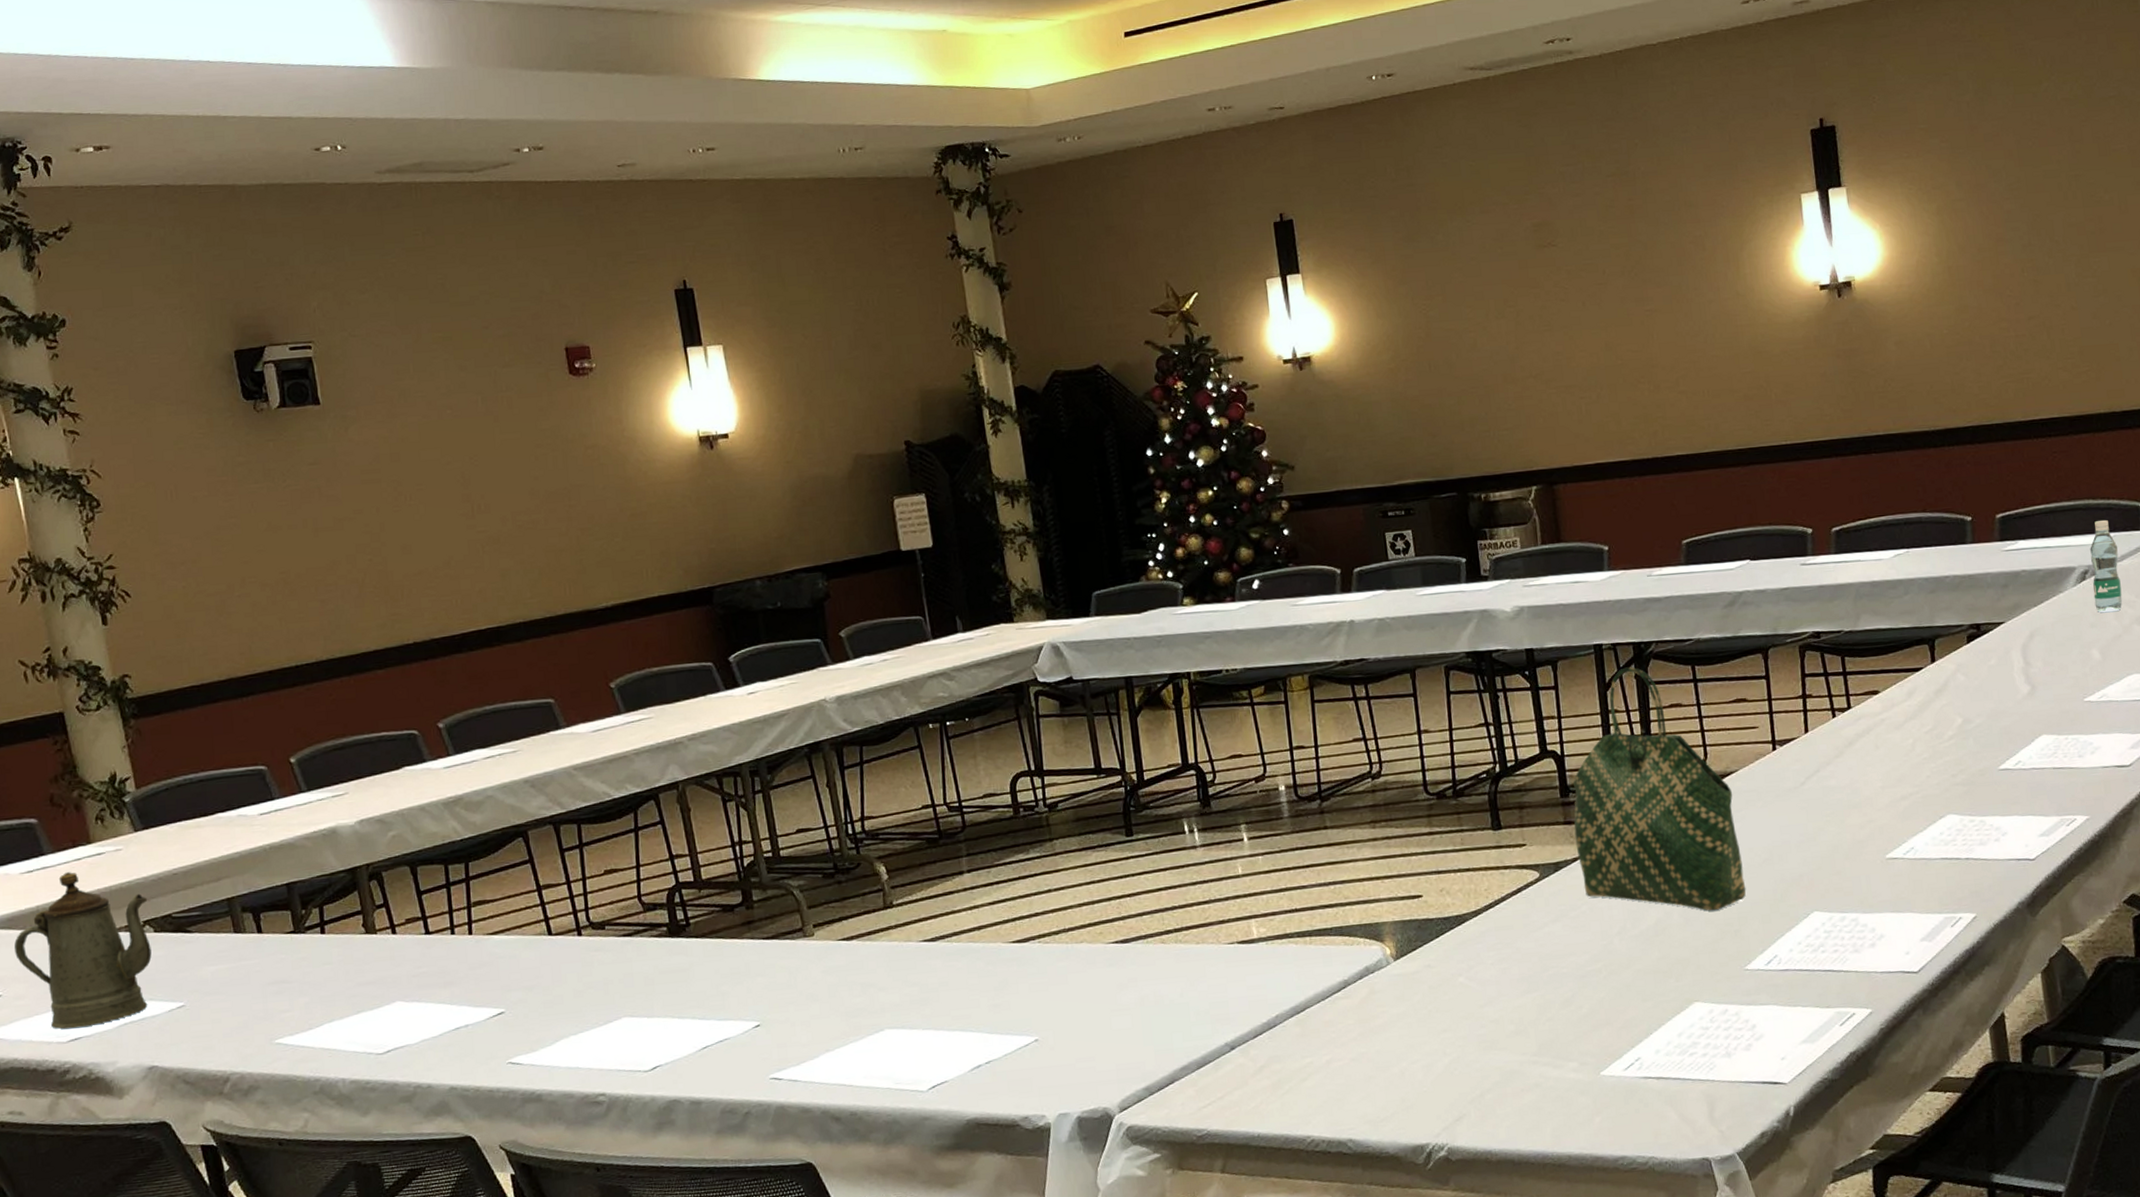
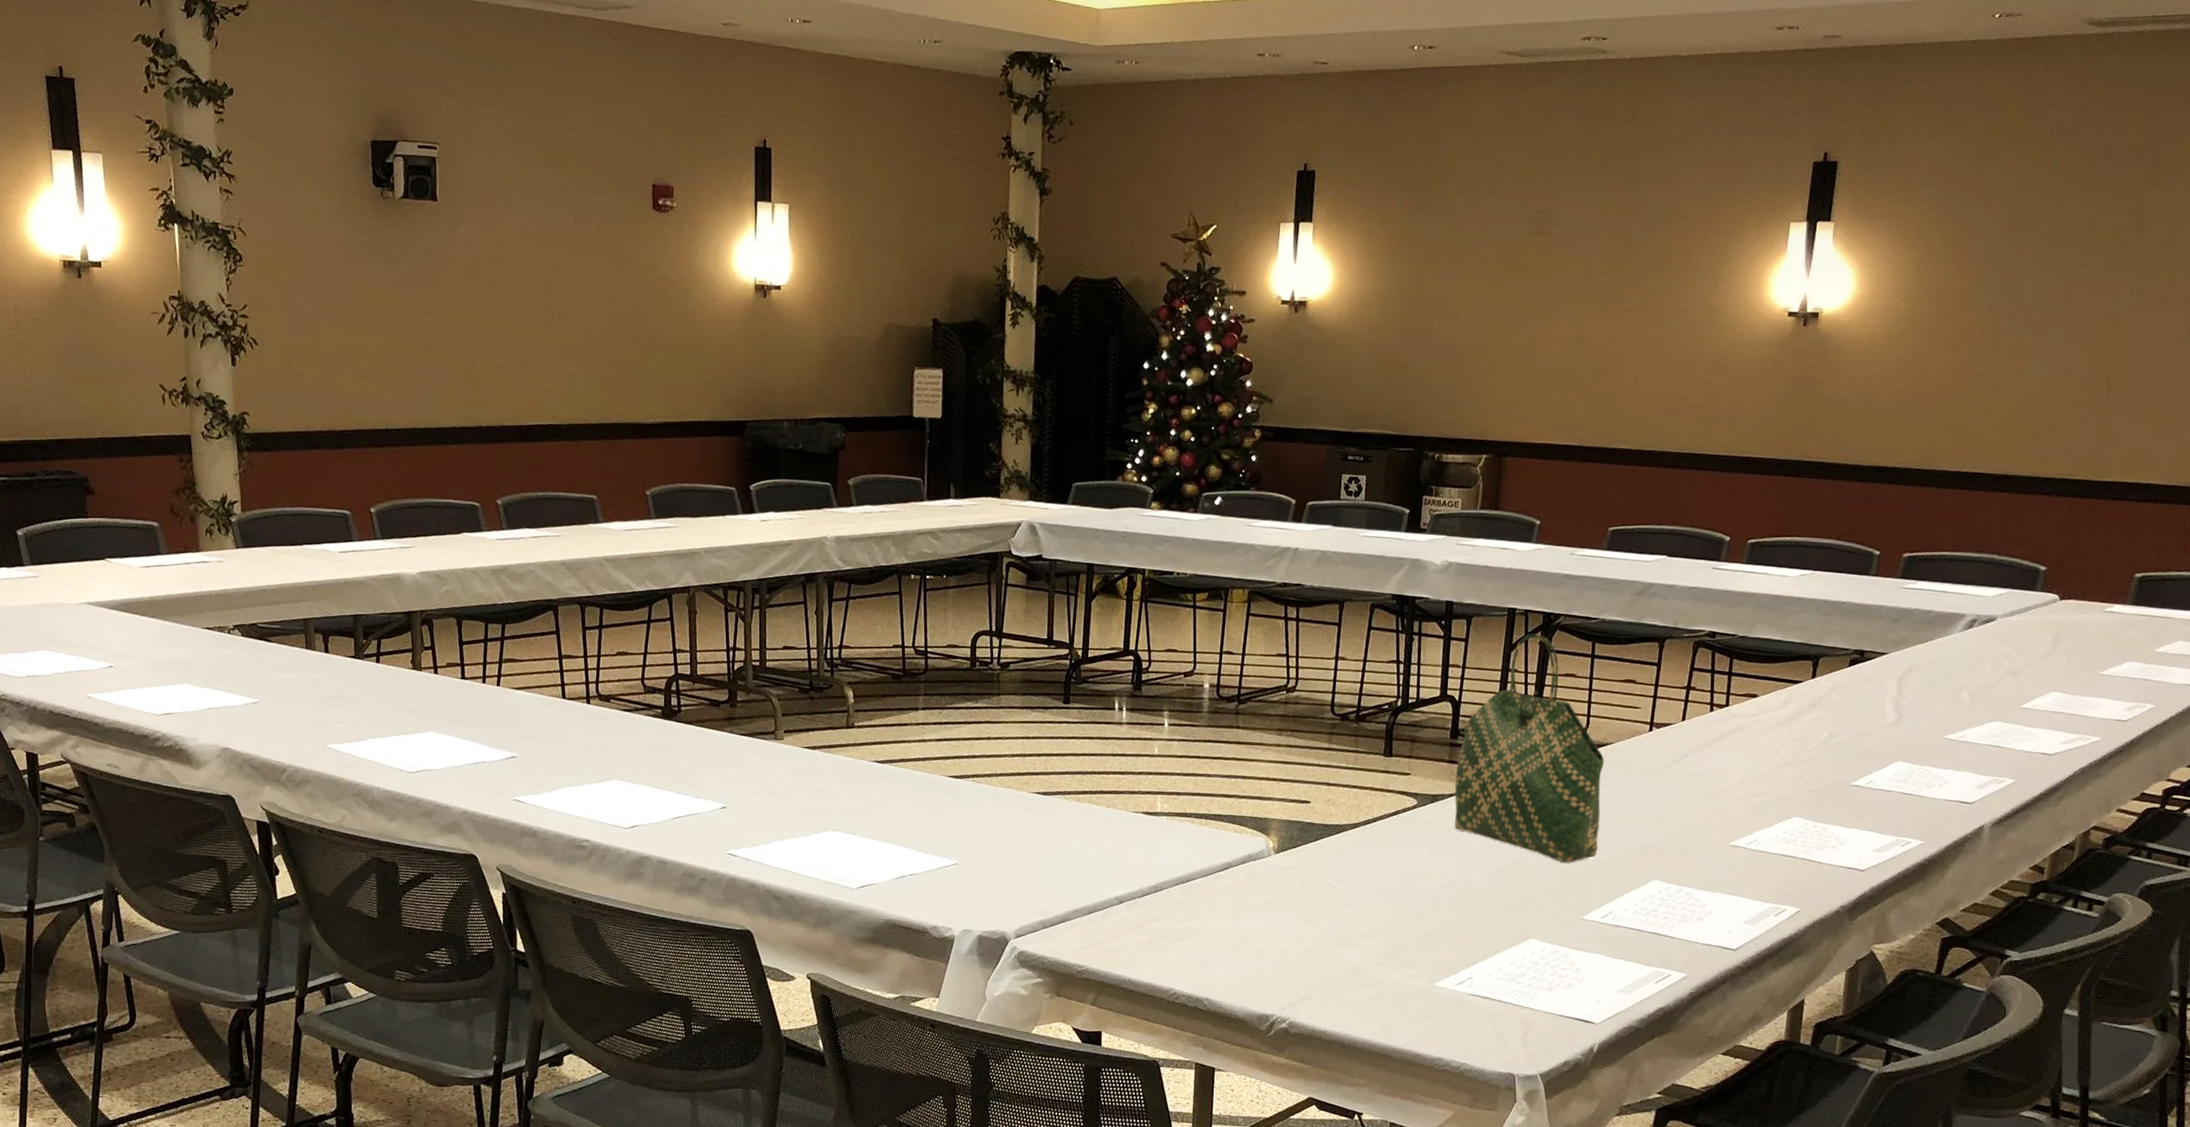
coffee pot: present [13,872,152,1029] -> none [127,572,240,705]
bottle: present [2090,520,2123,613] -> none [1975,575,2010,662]

